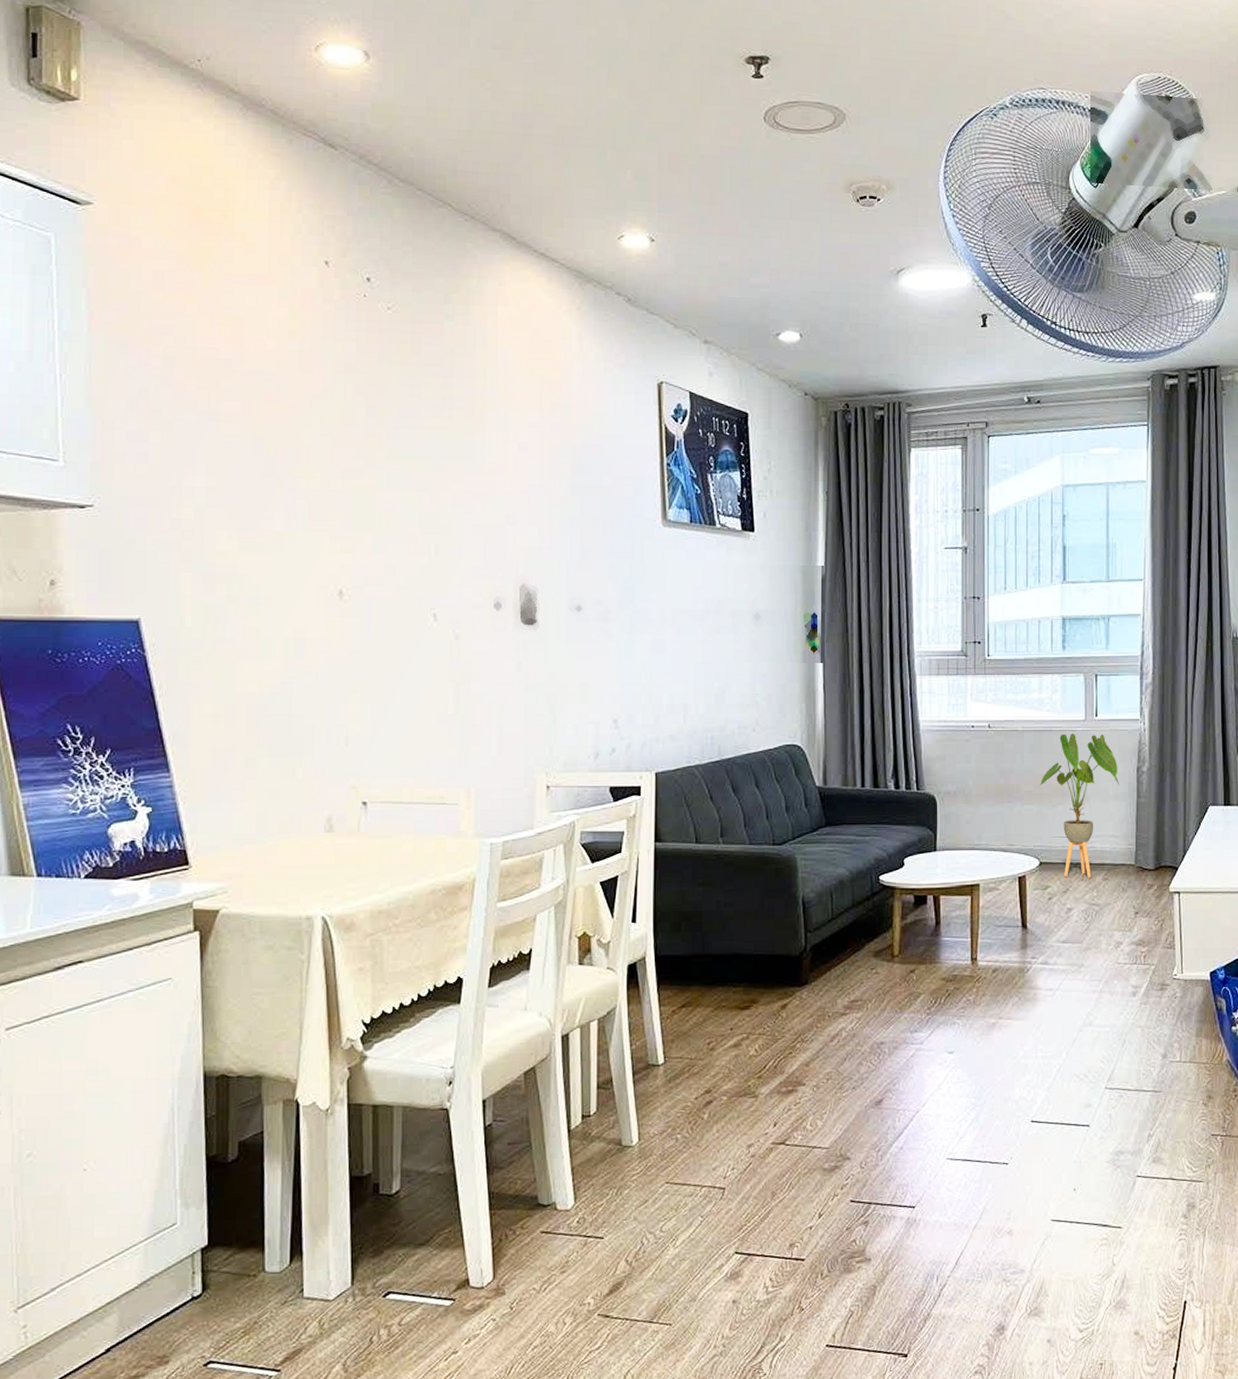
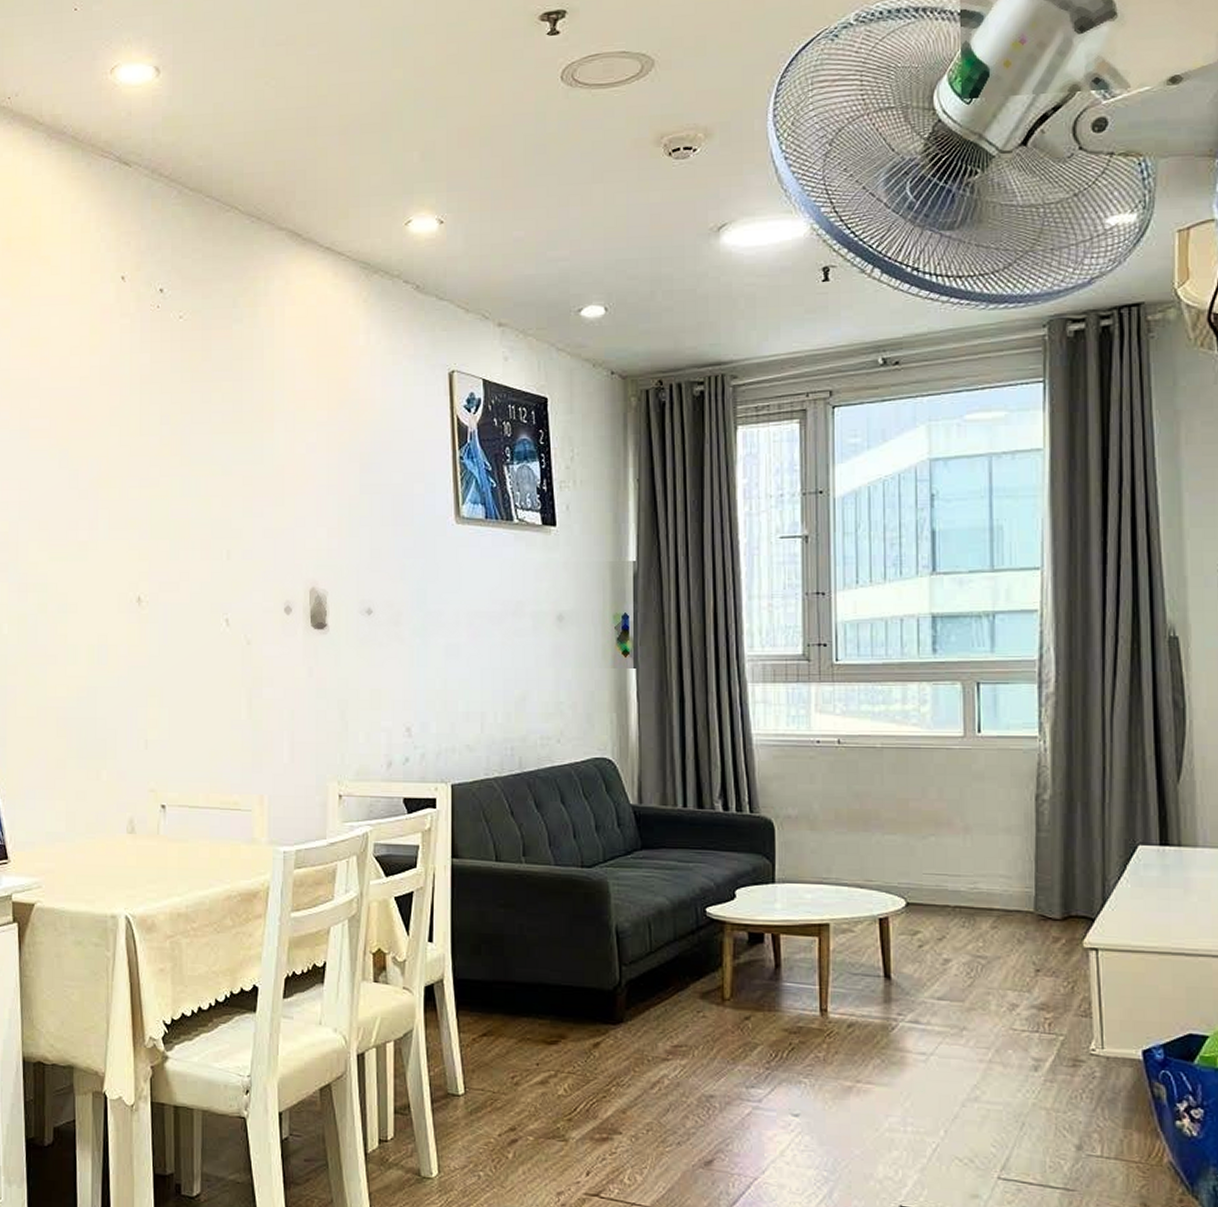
house plant: present [1038,733,1120,878] -> none [903,752,1013,925]

